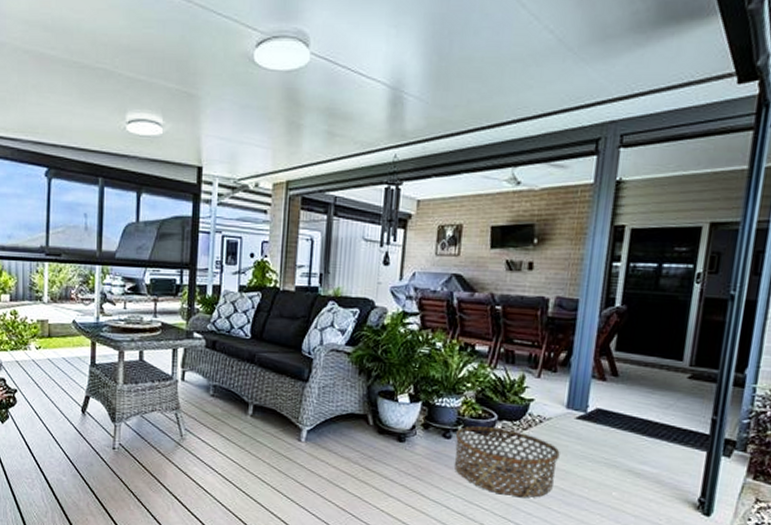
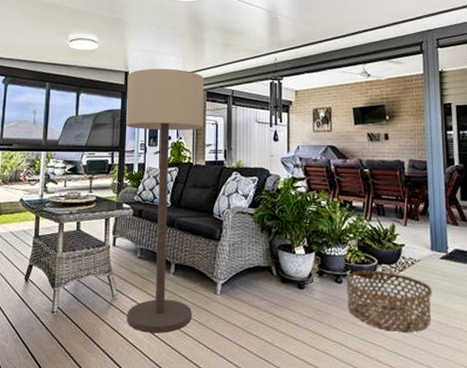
floor lamp: none [196,163,299,479] -> present [126,68,204,333]

